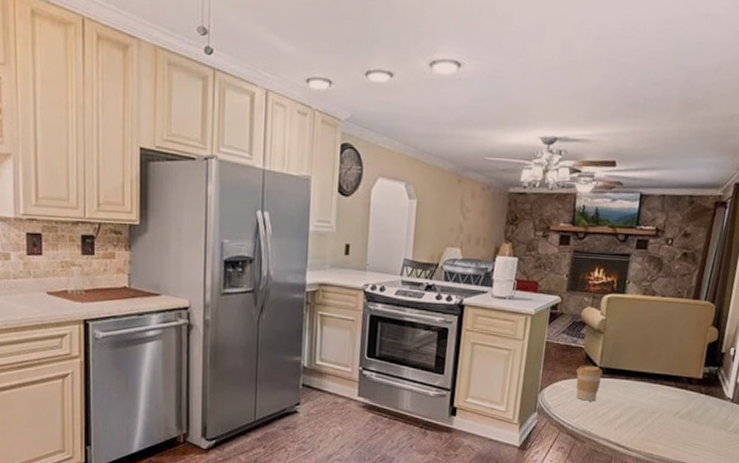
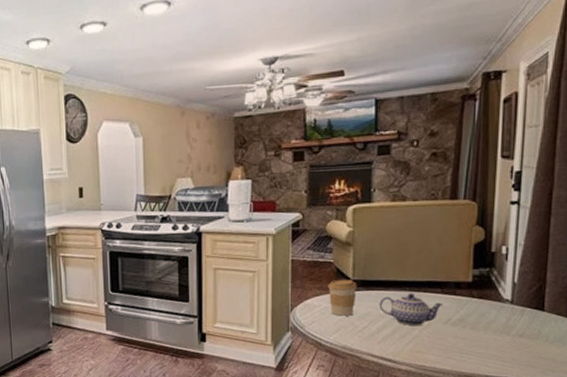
teapot: none [619,384,676,416] -> present [379,293,444,326]

